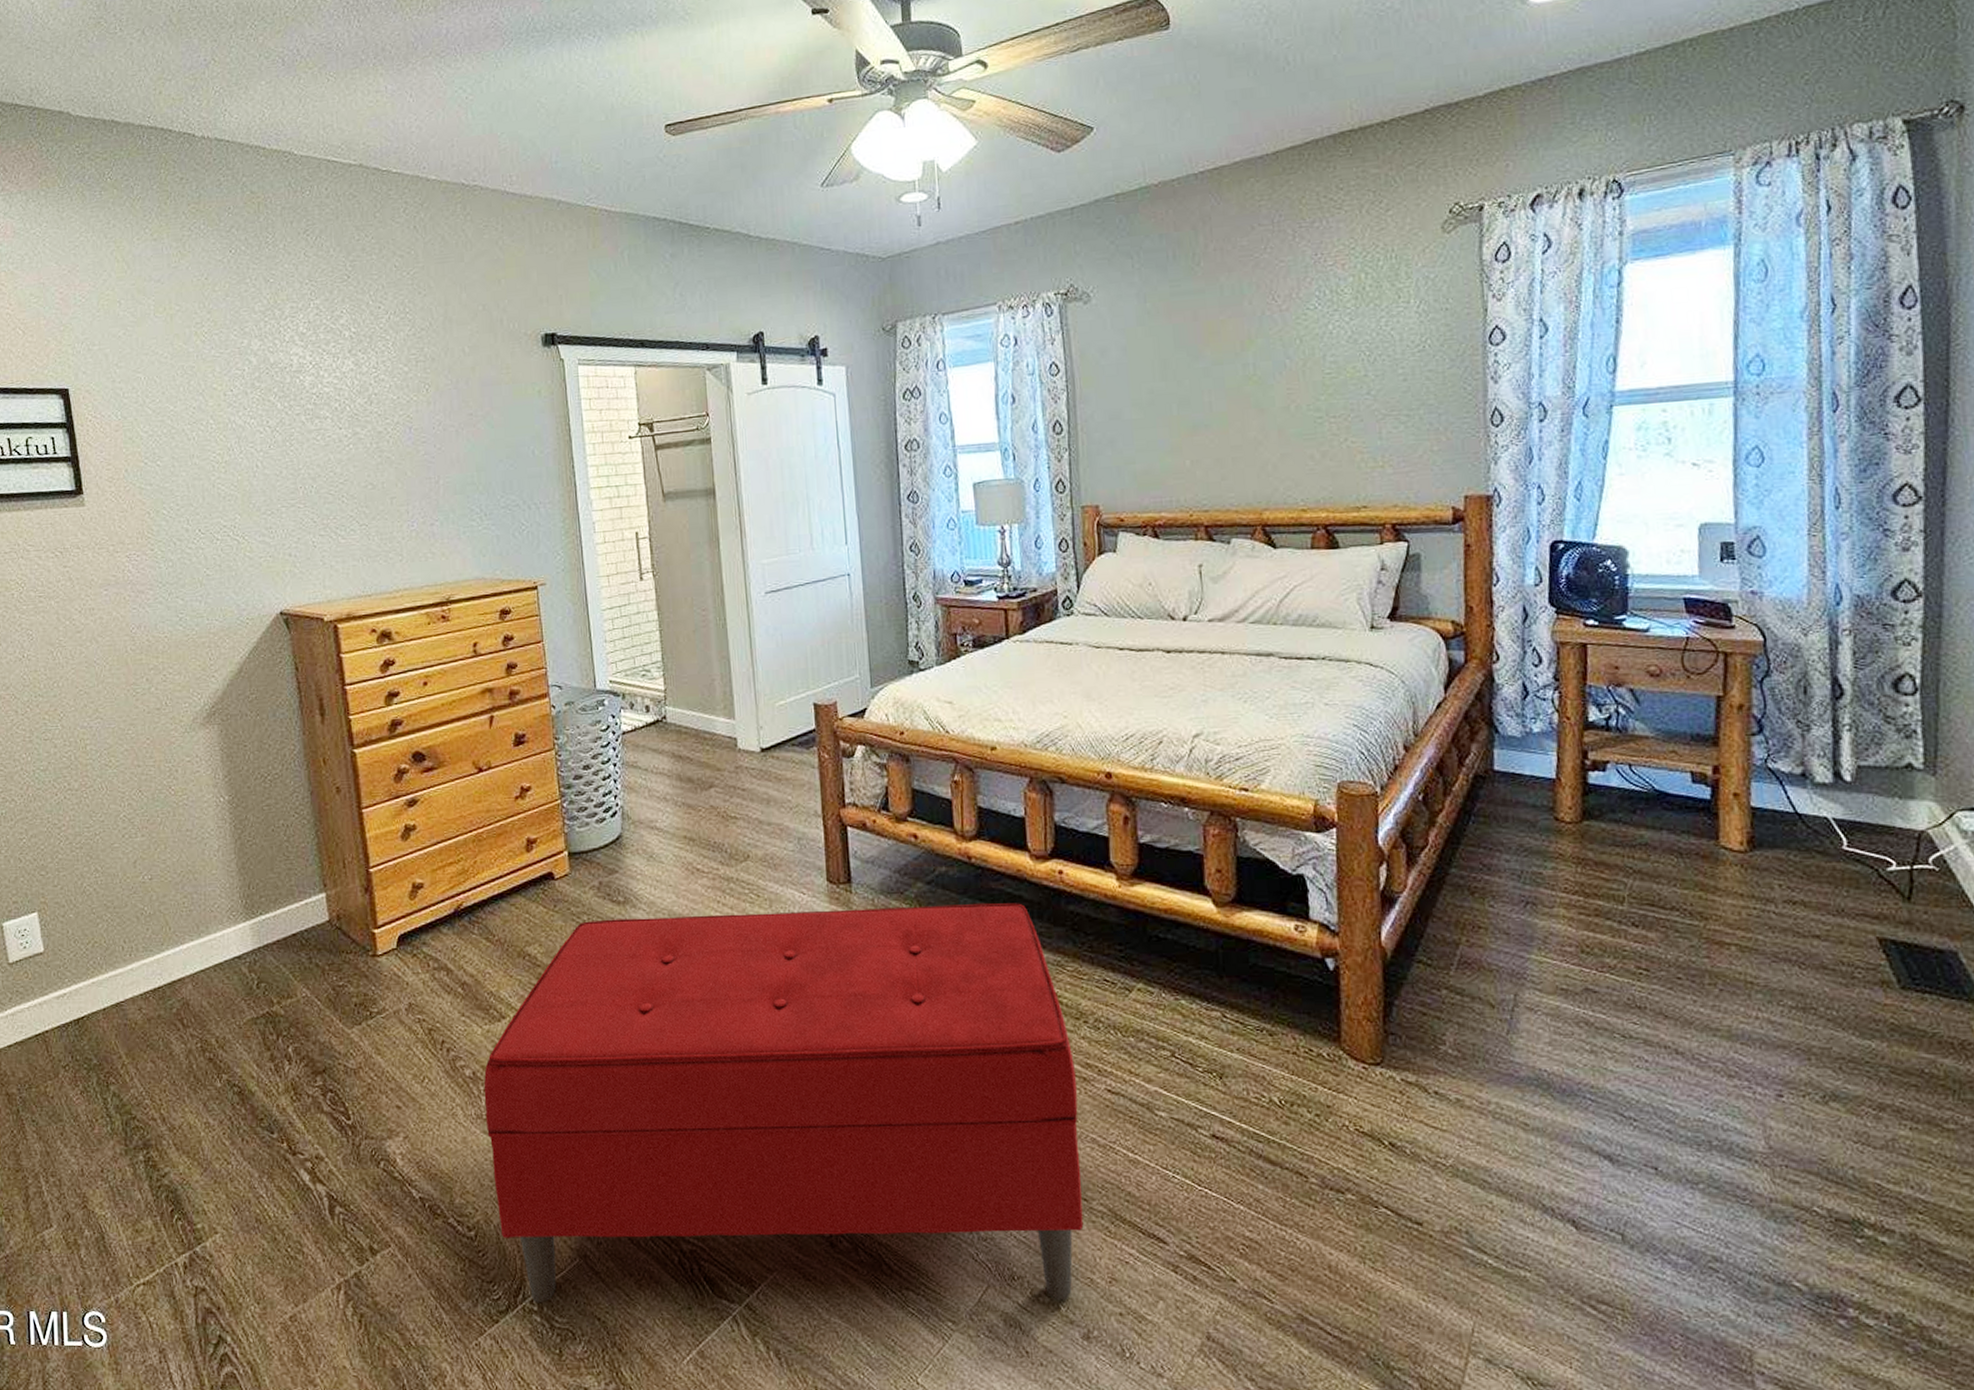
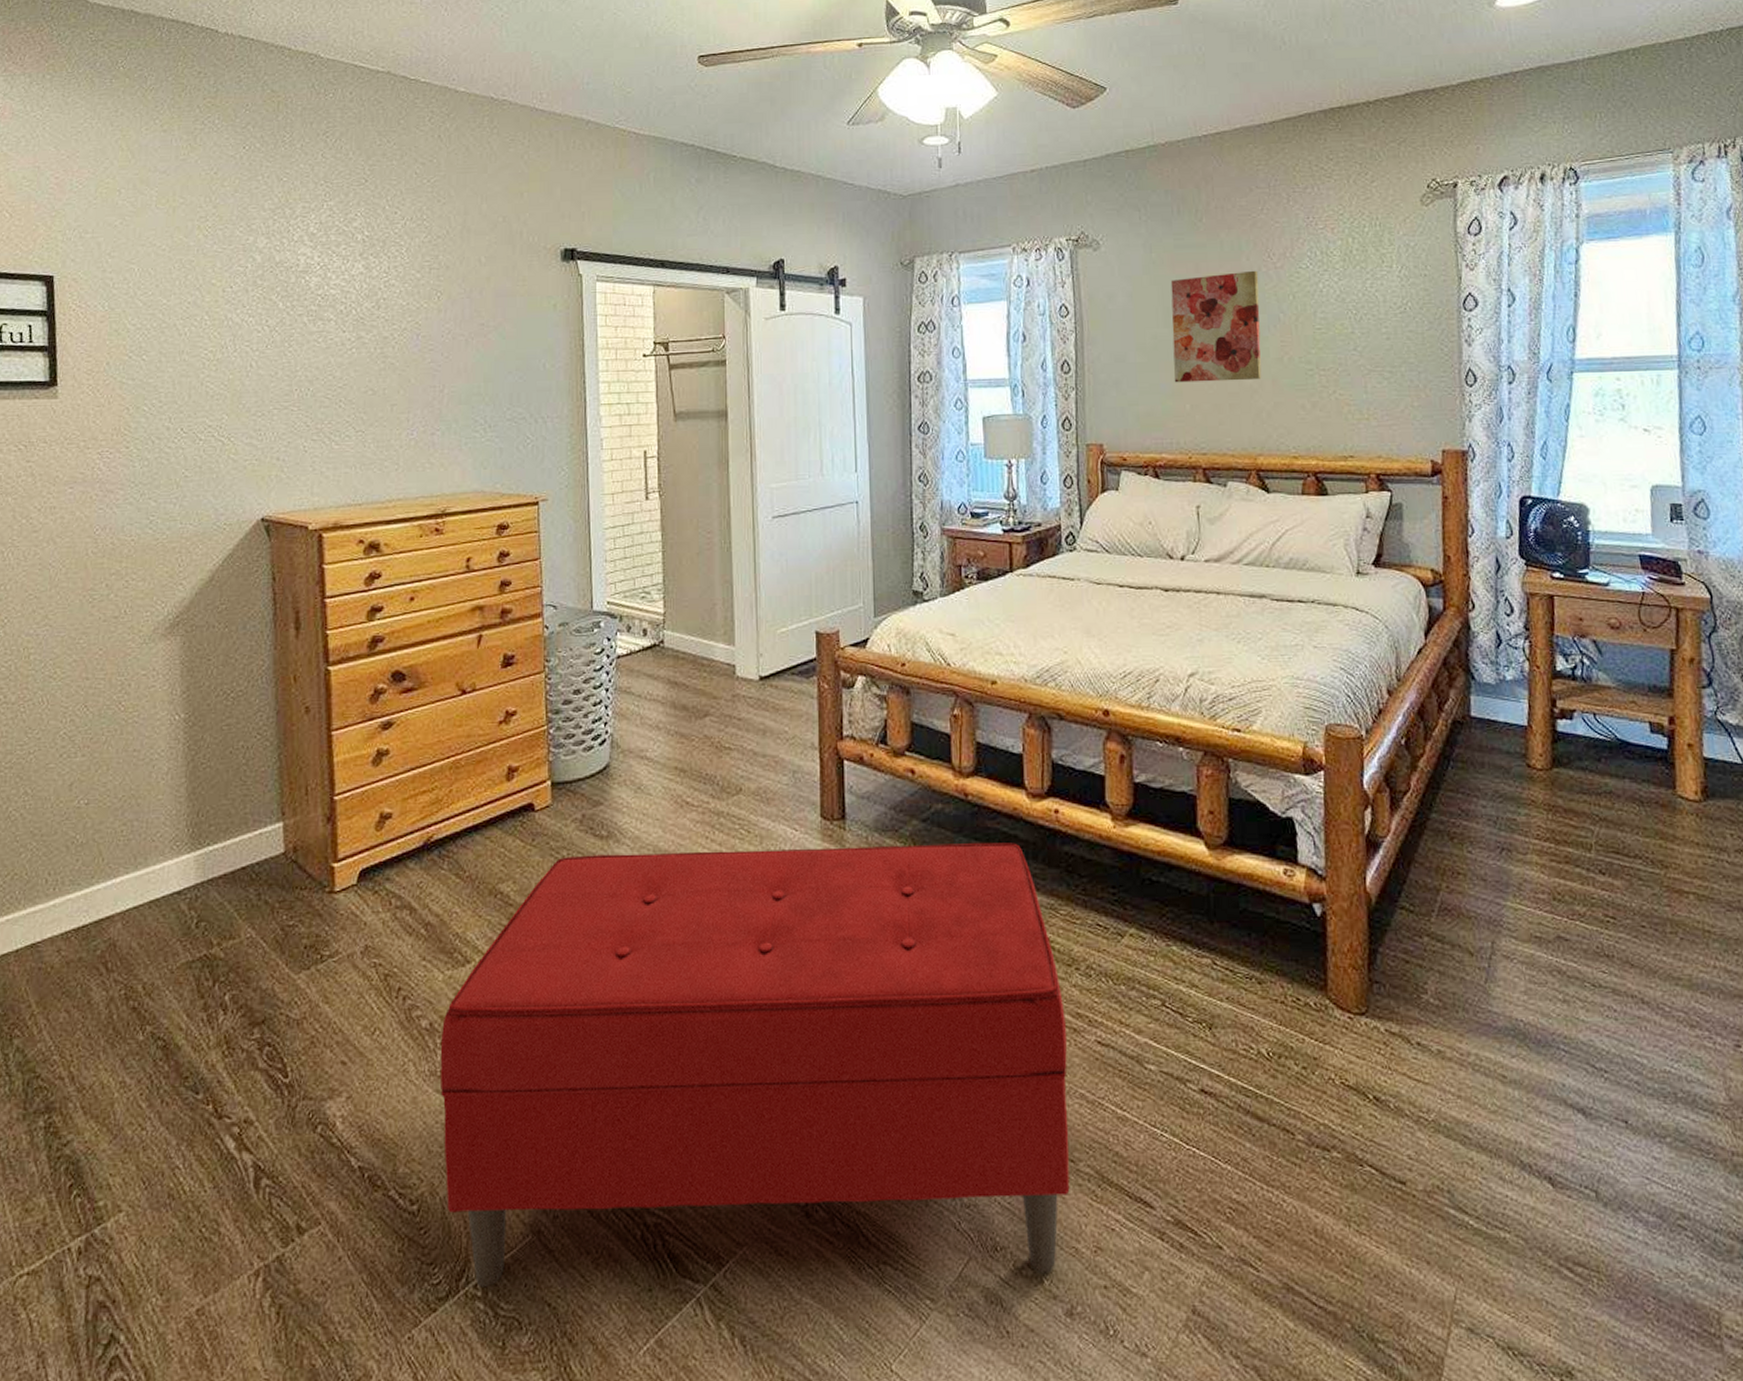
wall art: none [1167,314,1267,438] -> present [1170,270,1262,383]

